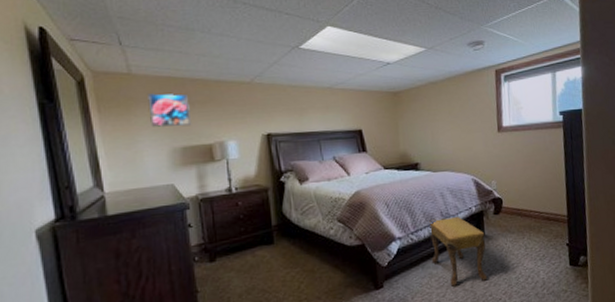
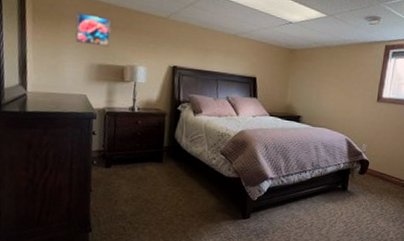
footstool: present [429,217,487,287] -> none [296,168,348,230]

